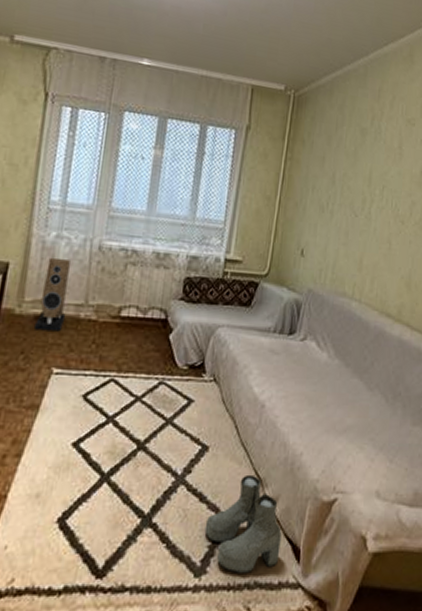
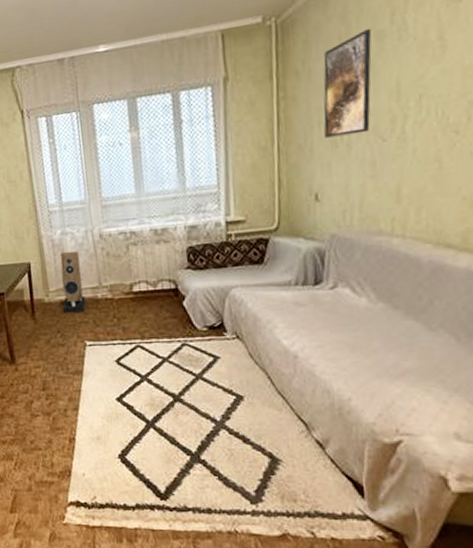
boots: present [204,474,282,573] -> none [253,419,340,503]
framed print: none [316,123,358,206] -> present [323,28,372,138]

